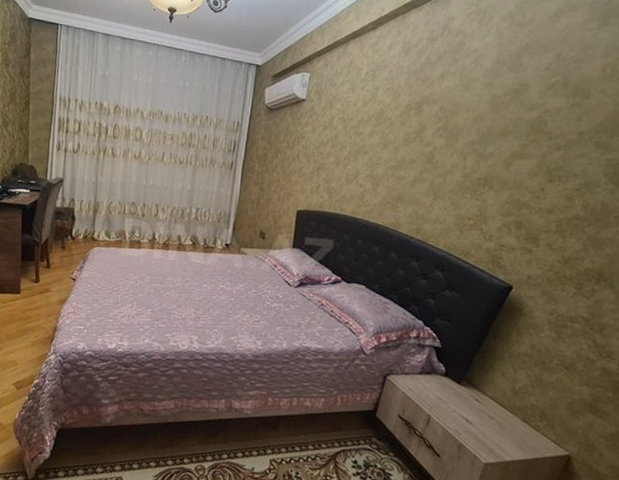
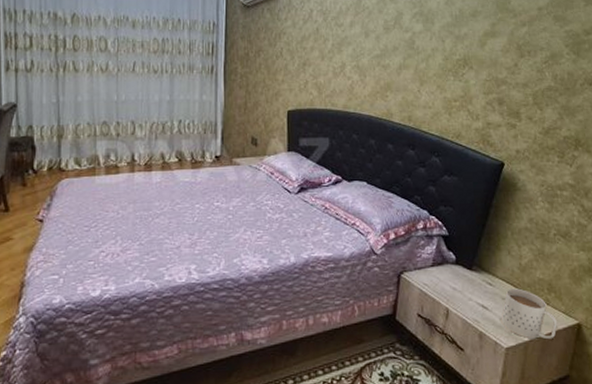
mug: none [483,408,546,465] -> present [501,288,558,340]

